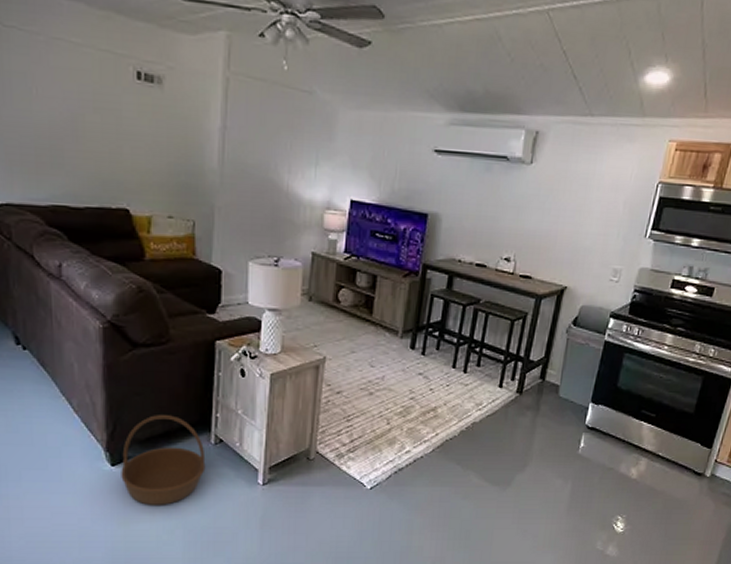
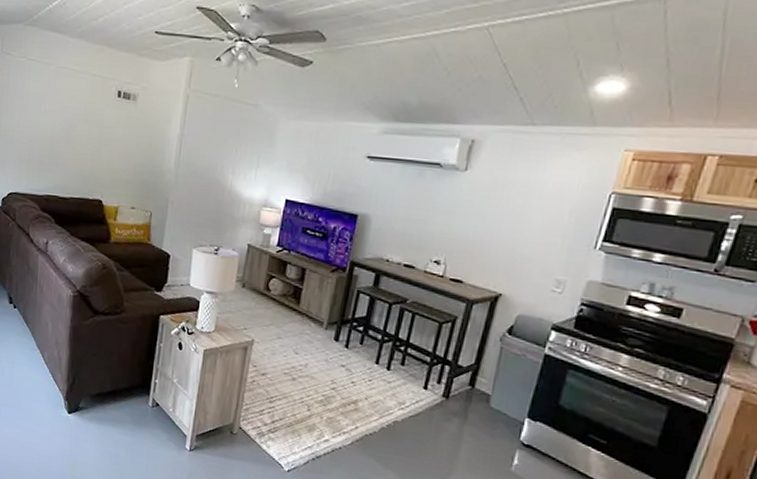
basket: present [121,415,206,505] -> none [74,374,143,455]

